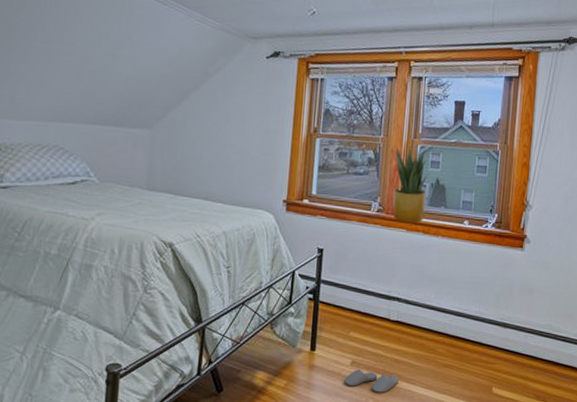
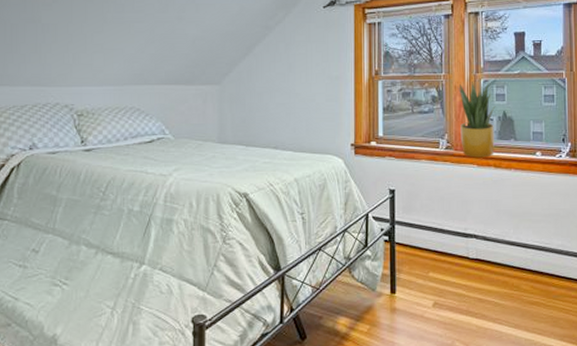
slippers: present [344,368,399,393] -> none [428,310,484,334]

